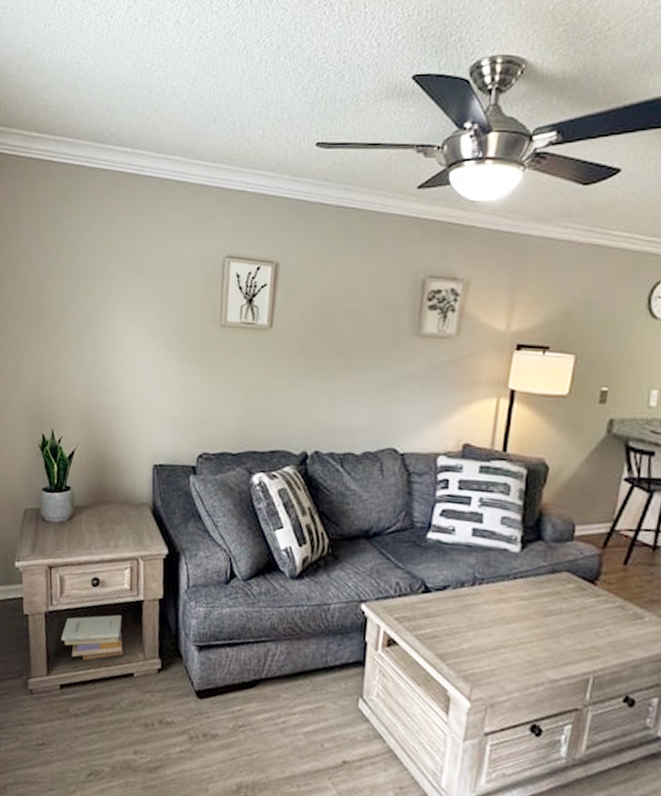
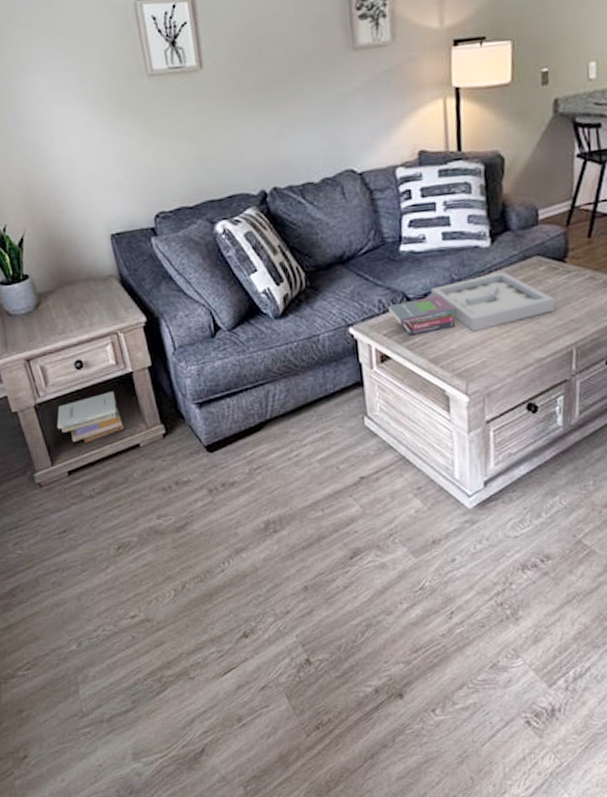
books: none [404,589,474,627] -> present [388,294,457,336]
decorative tray: none [451,580,578,637] -> present [431,271,555,332]

